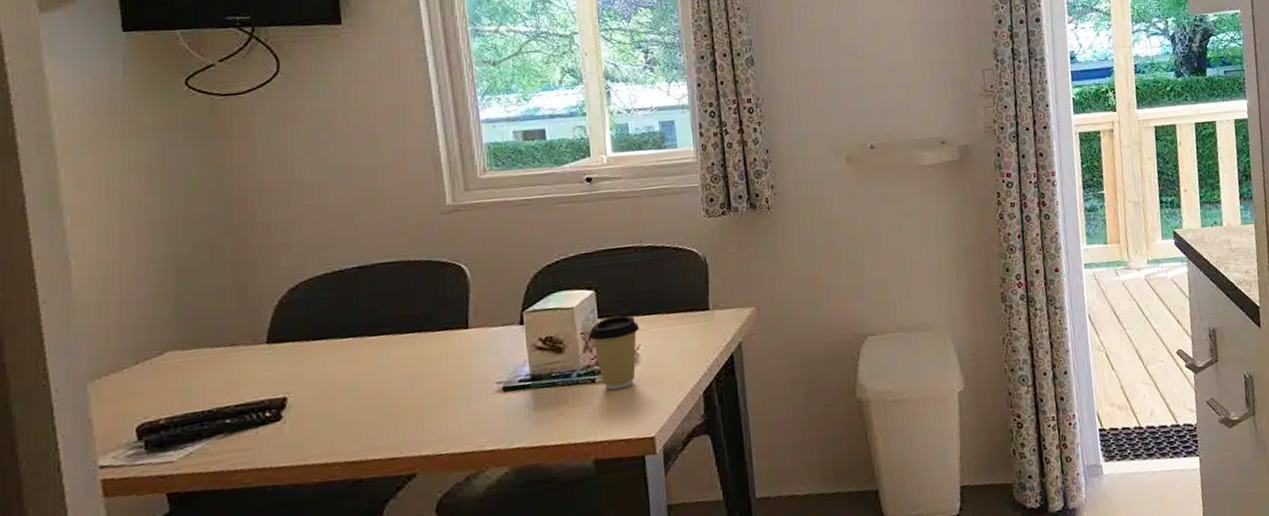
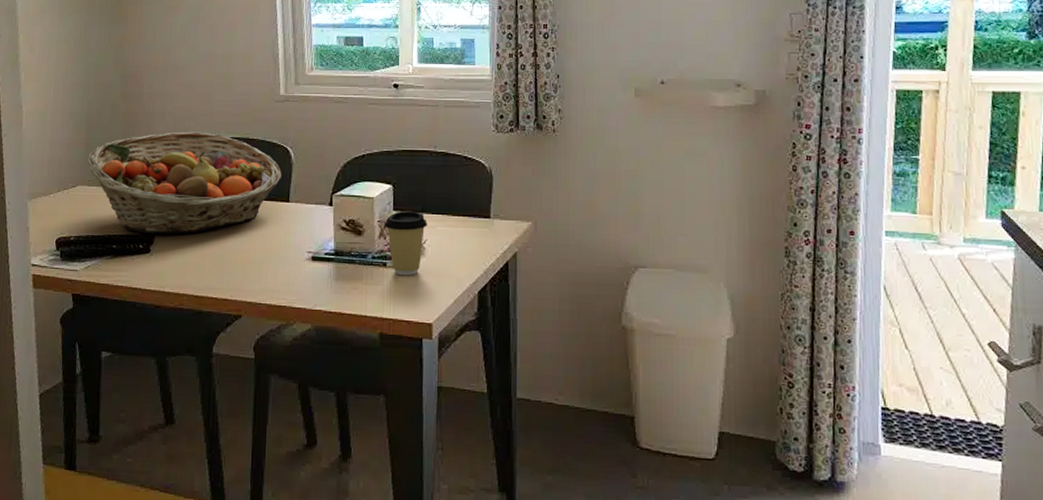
fruit basket: none [178,261,456,398] -> present [87,132,282,234]

